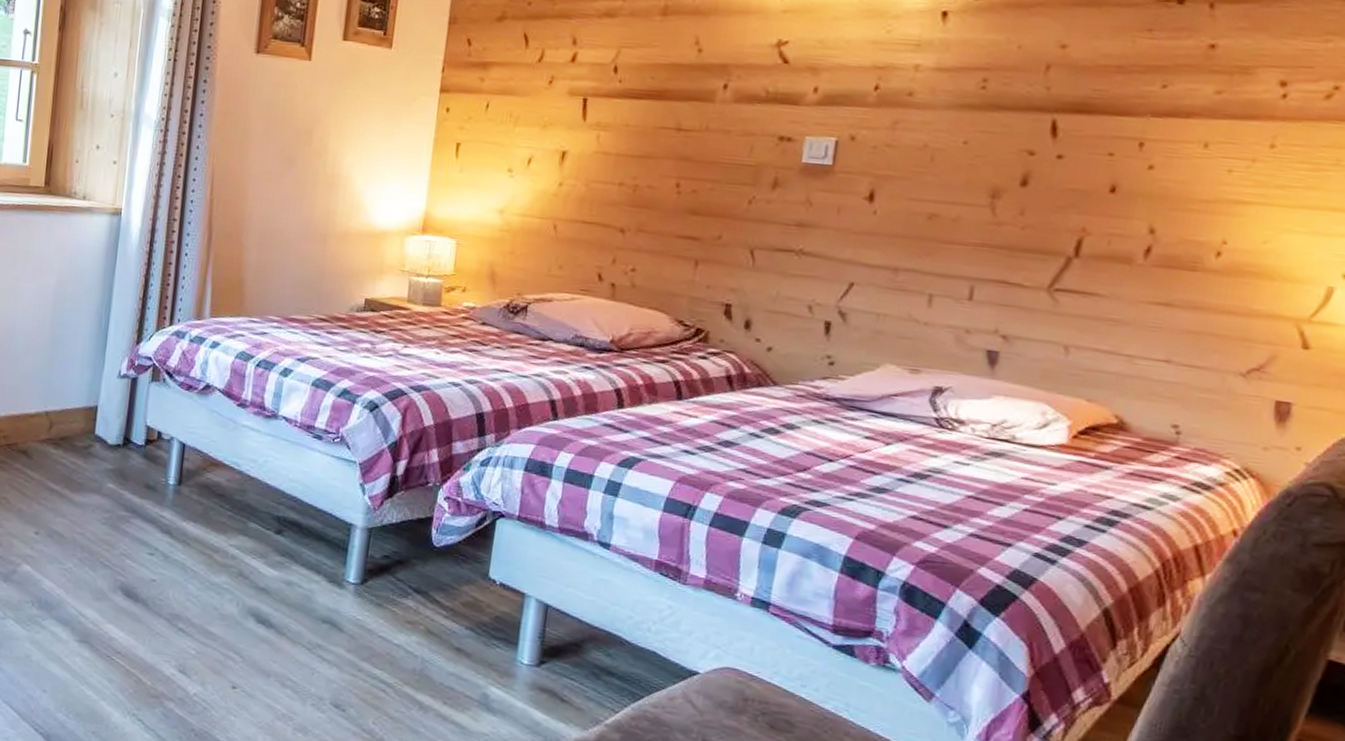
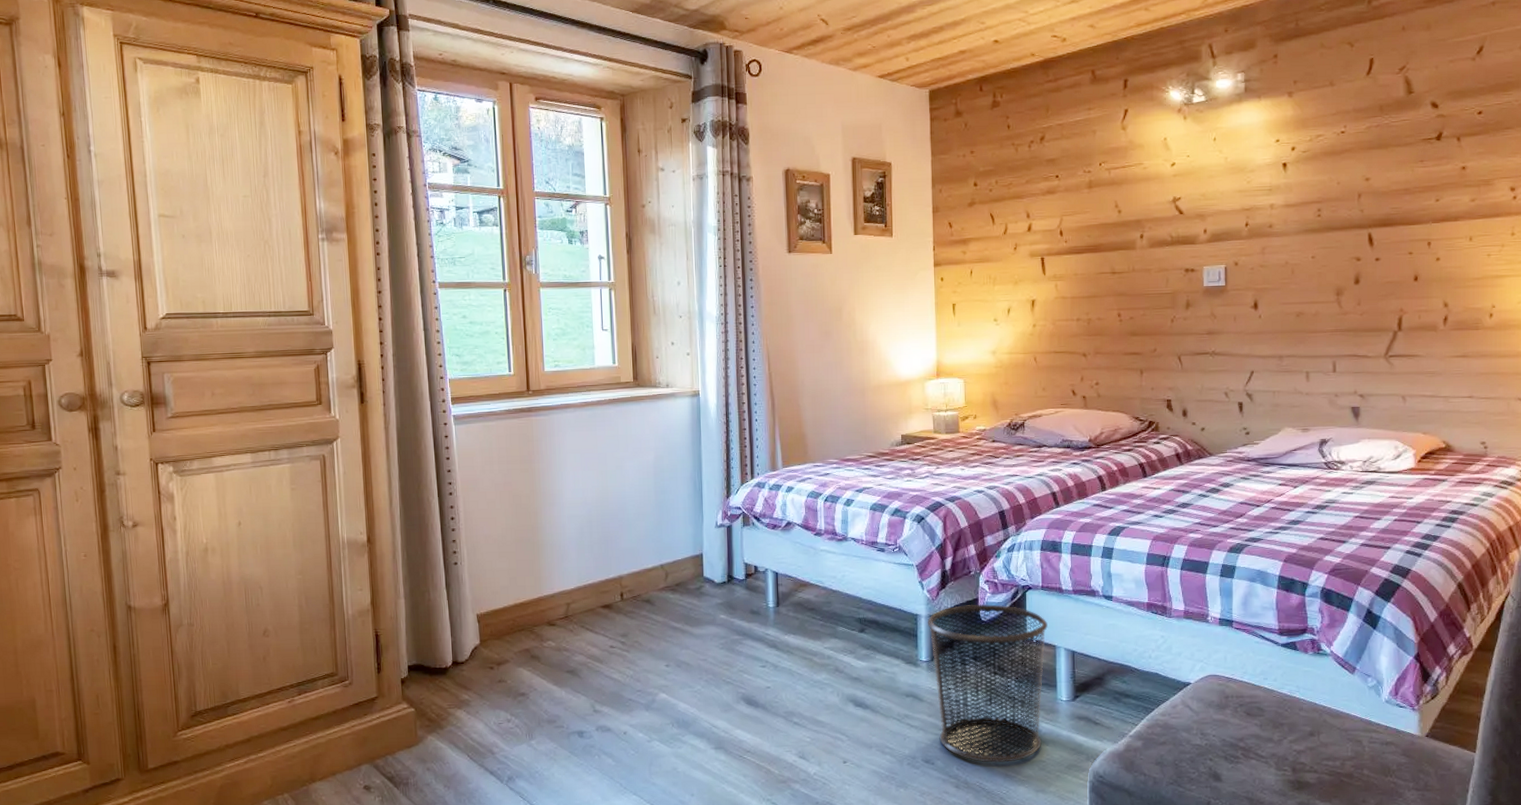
waste bin: none [356,522,519,727] -> present [928,604,1048,763]

